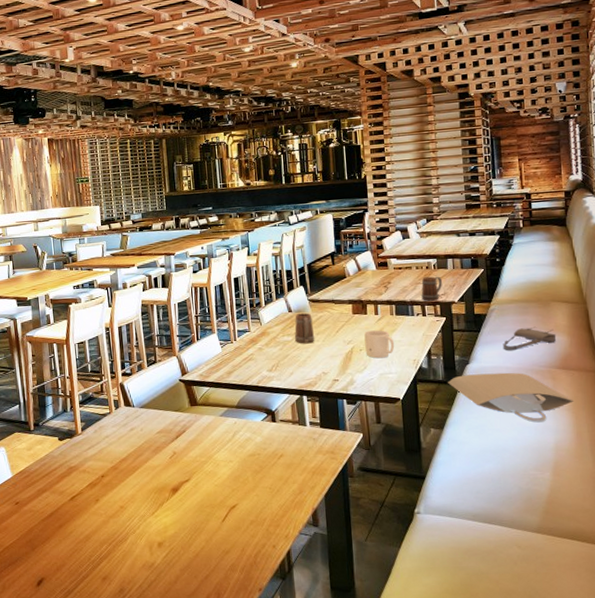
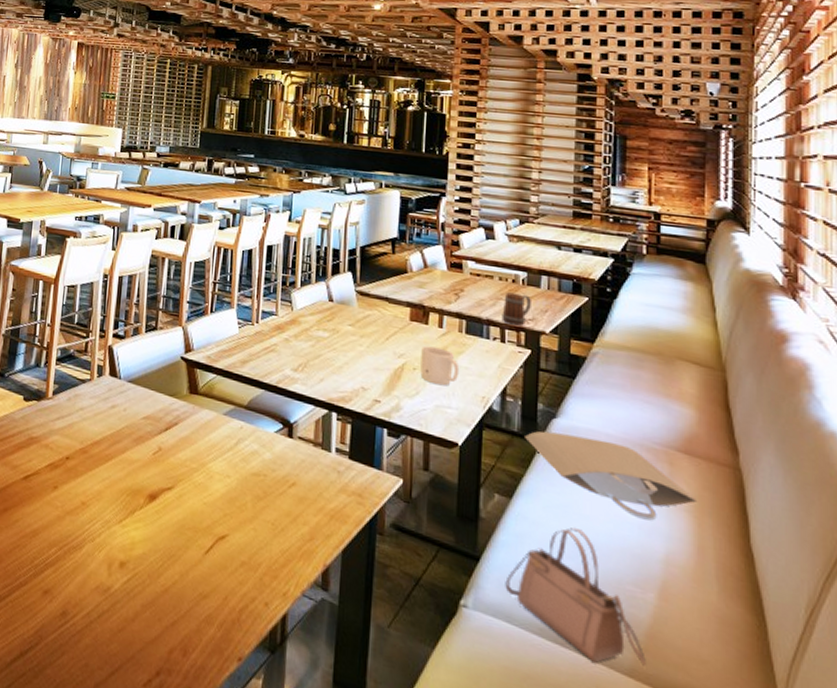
beer mug: present [294,312,315,344] -> none [331,305,358,347]
handbag: none [445,439,548,529] -> present [505,527,646,666]
shoulder bag: present [502,326,556,351] -> none [604,385,680,416]

